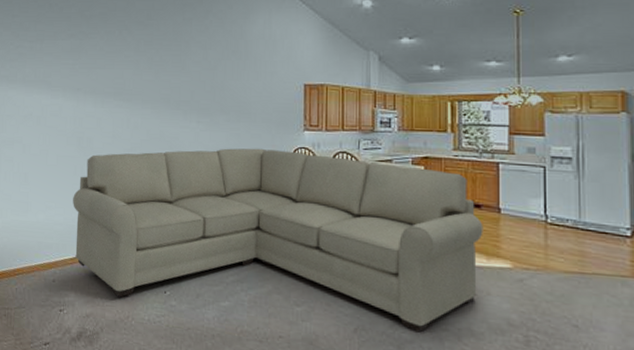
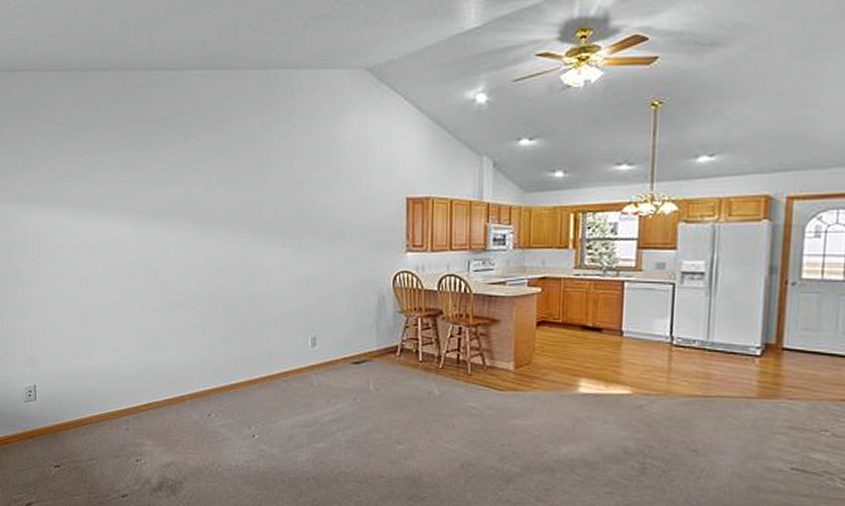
sofa: present [73,148,483,333] -> none [142,274,604,465]

